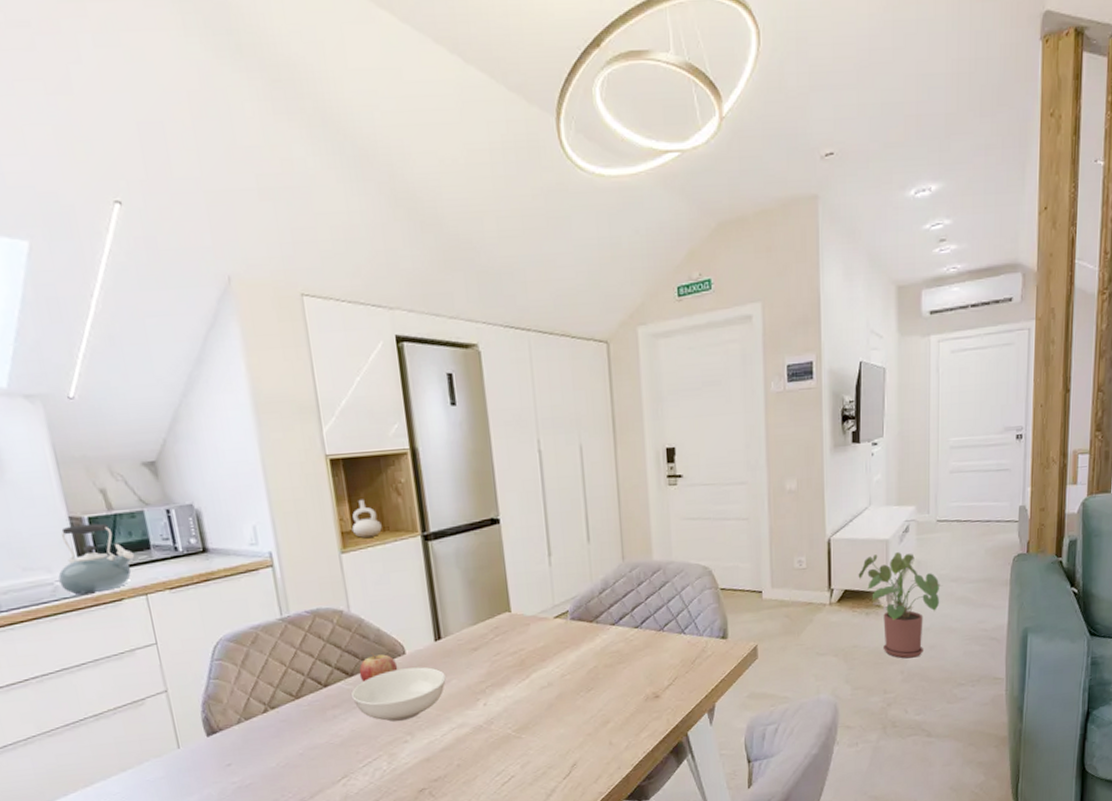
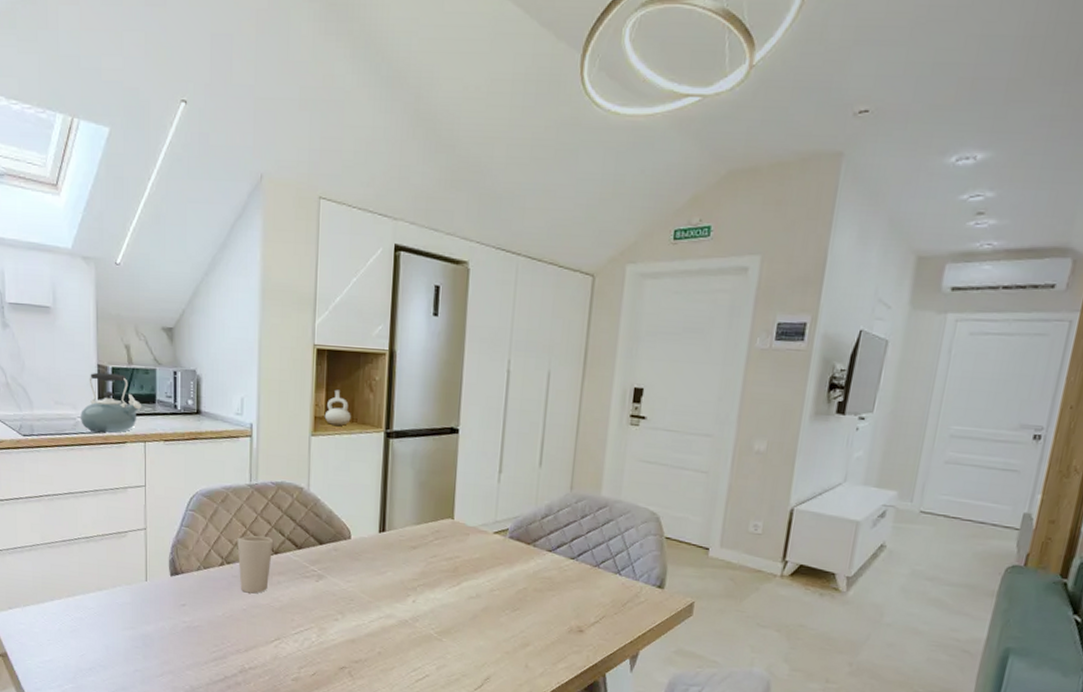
cup: none [278,670,323,736] -> present [237,535,274,594]
bowl: present [350,667,446,722] -> none [296,551,383,600]
fruit: present [359,652,398,682] -> none [307,531,342,557]
house plant: present [858,552,942,659] -> none [818,534,913,652]

